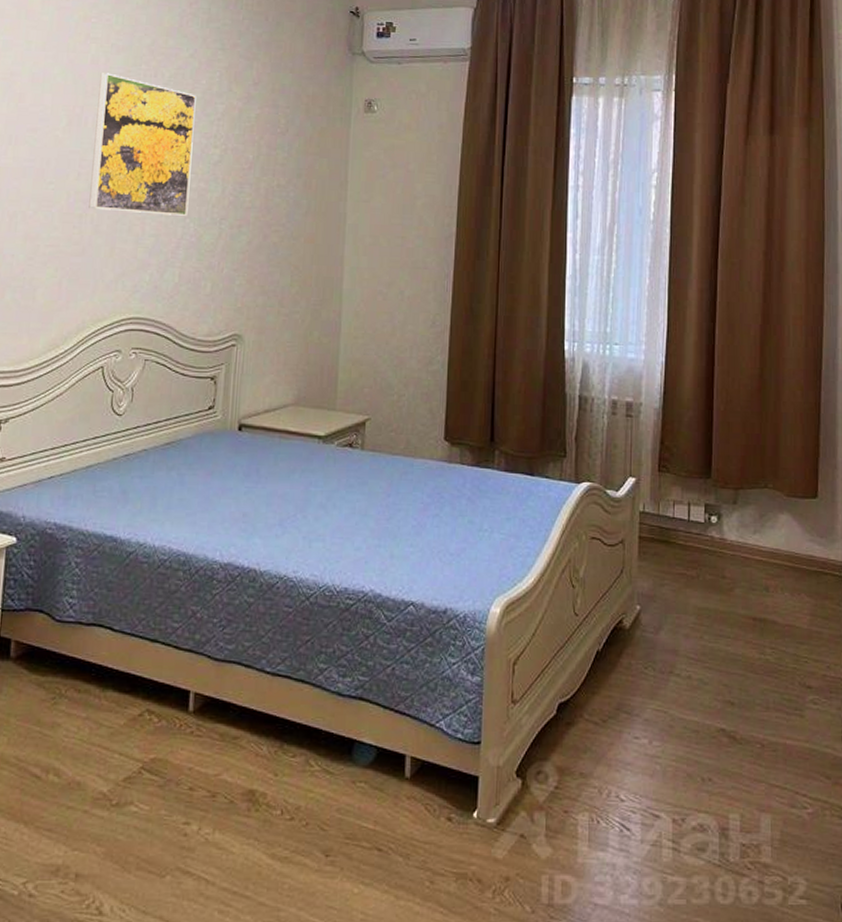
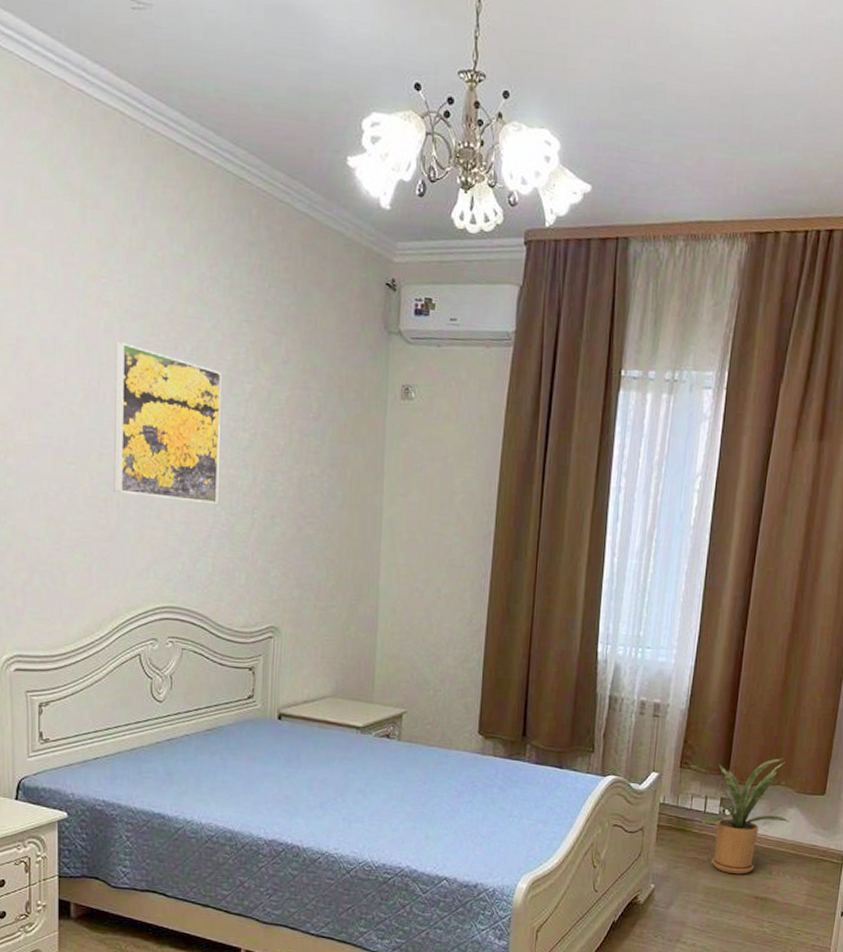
house plant: none [667,457,783,592] -> present [688,758,790,875]

